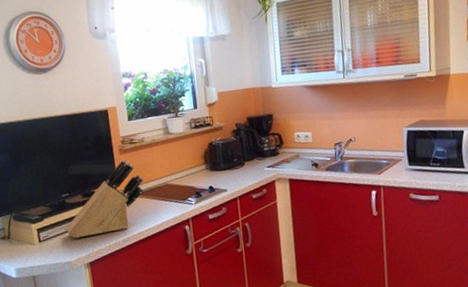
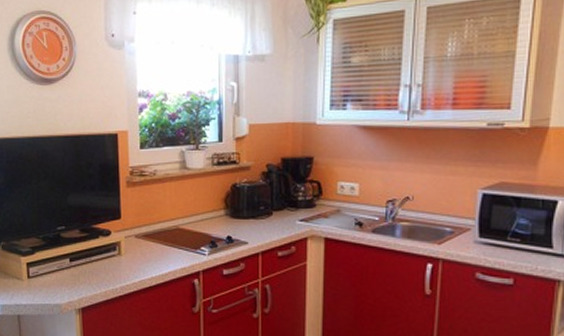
knife block: present [66,160,144,239] -> none [59,194,151,279]

